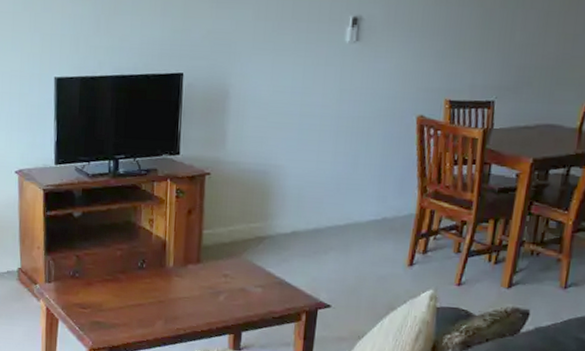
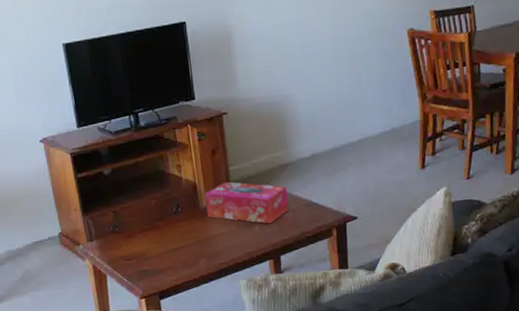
tissue box: none [172,244,260,297] -> present [204,181,288,224]

